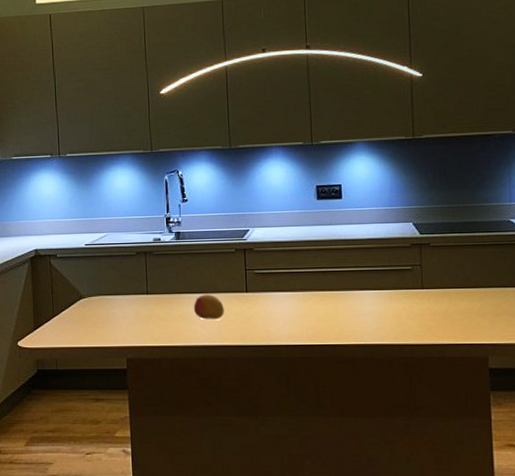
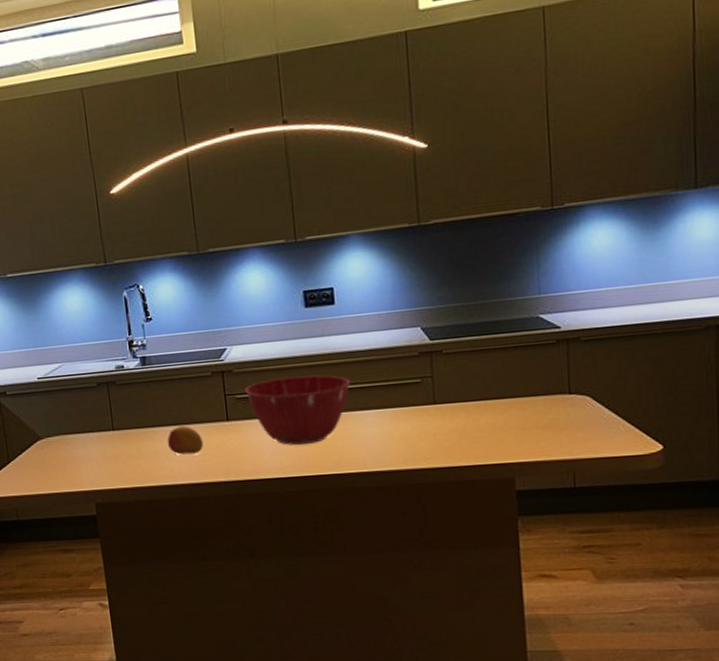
mixing bowl: none [263,257,353,317] -> present [245,375,351,445]

